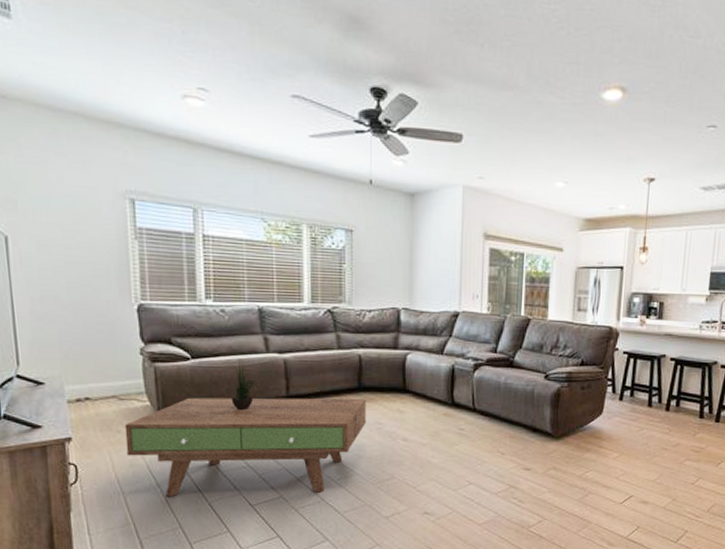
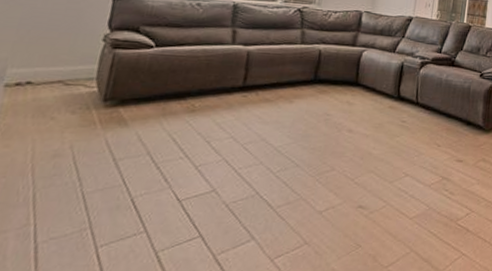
coffee table: present [124,397,367,497] -> none [53,84,320,192]
potted plant: present [226,360,258,411] -> none [182,50,216,99]

